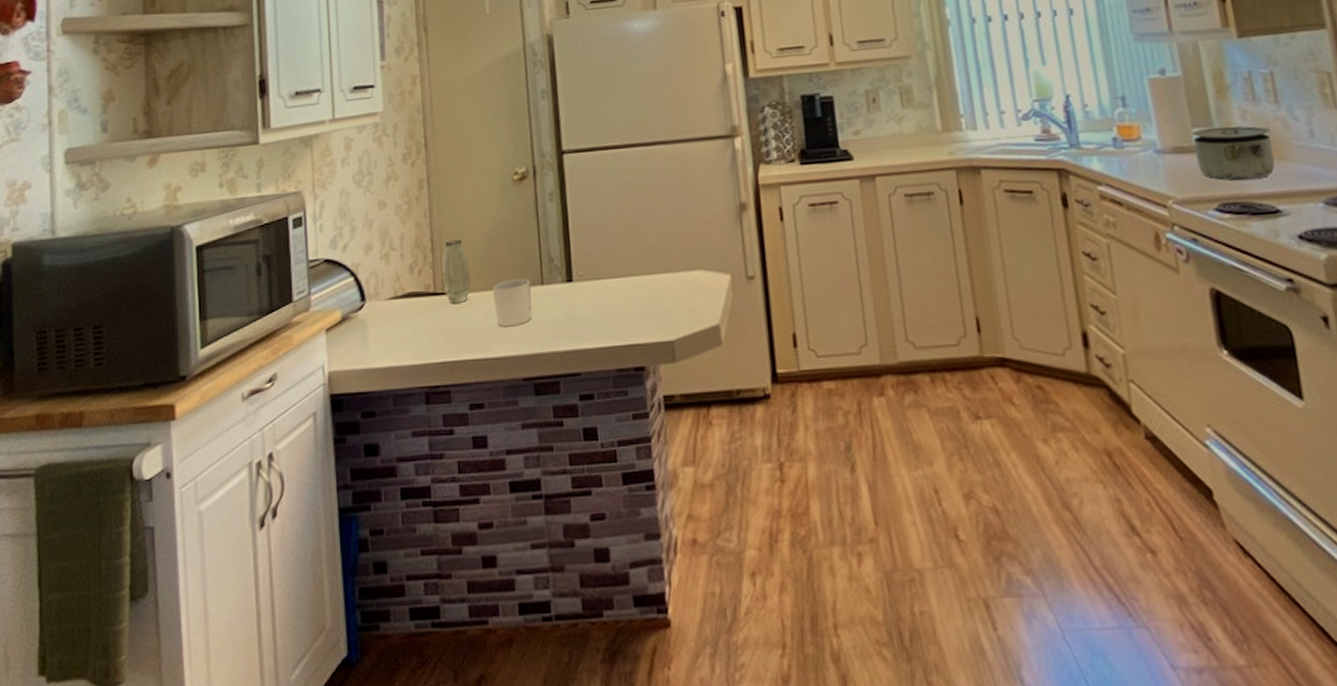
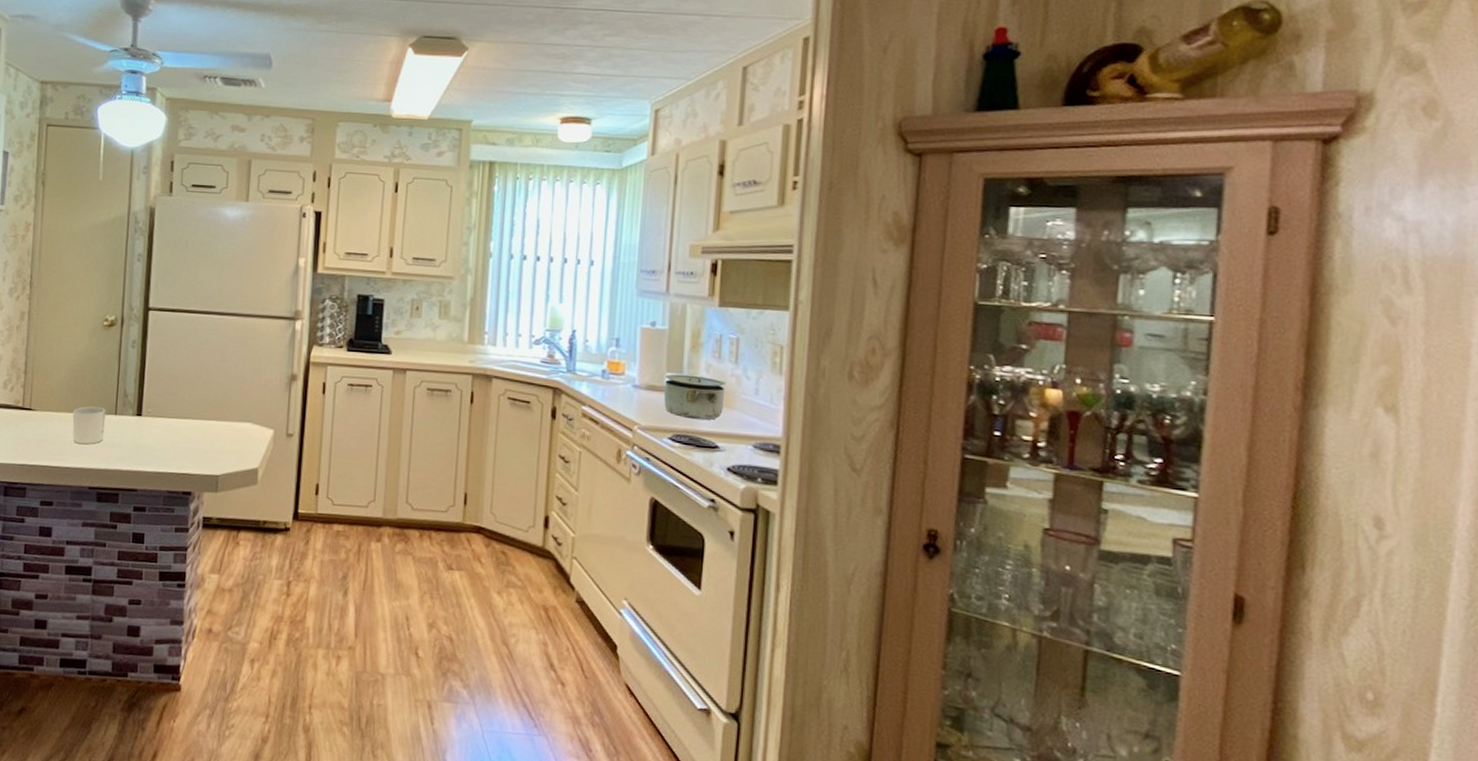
vase: present [442,240,470,304] -> none [31,367,56,420]

